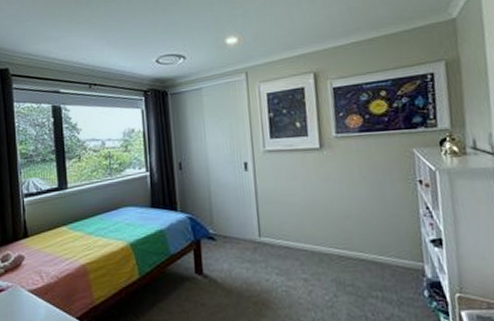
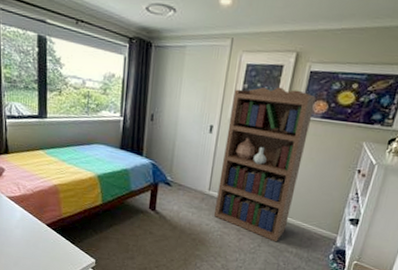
bookcase: none [261,108,361,287] -> present [213,86,316,242]

